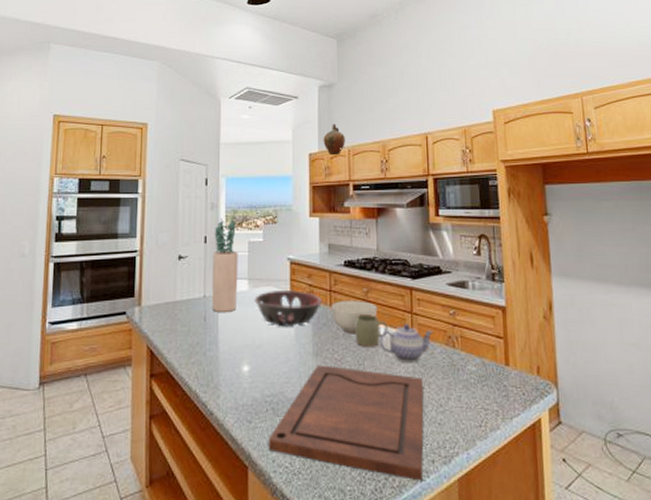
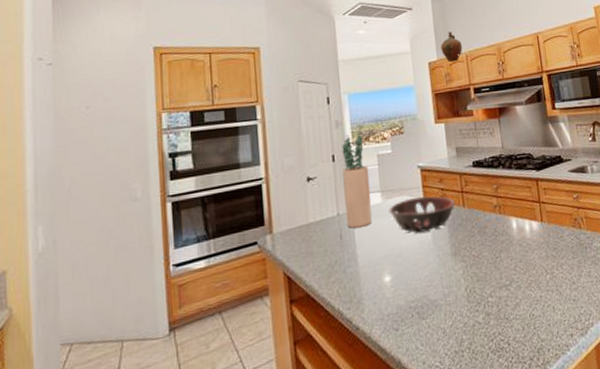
cutting board: present [268,365,424,481] -> none [416,260,564,356]
bowl: present [331,300,378,335] -> none [464,197,509,231]
mug: present [355,315,388,347] -> none [488,209,520,240]
teapot: present [379,323,433,362] -> none [512,212,561,249]

